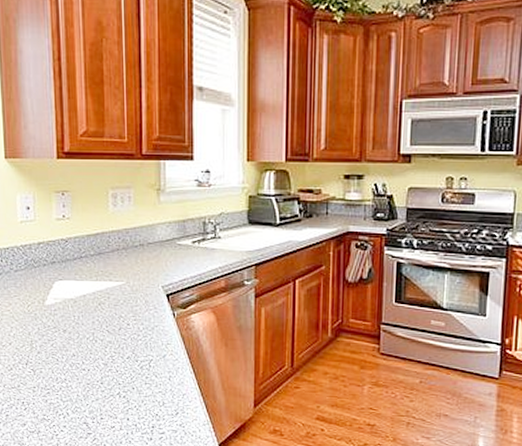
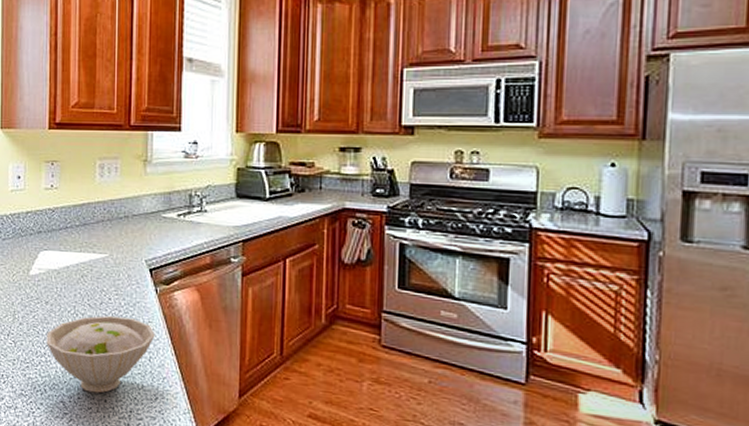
bowl: none [66,340,174,413] -> present [47,315,155,393]

